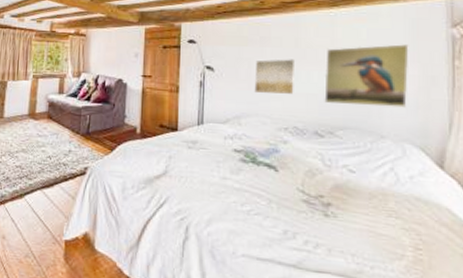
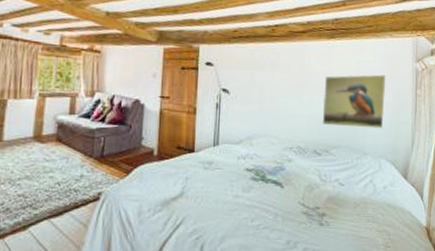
wall art: present [254,59,294,94] -> none [265,84,299,116]

